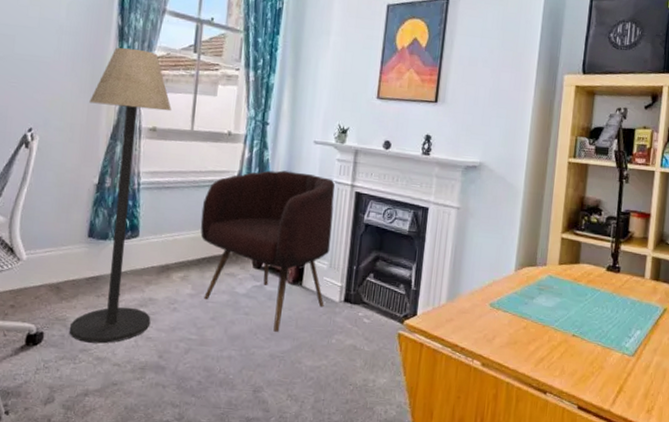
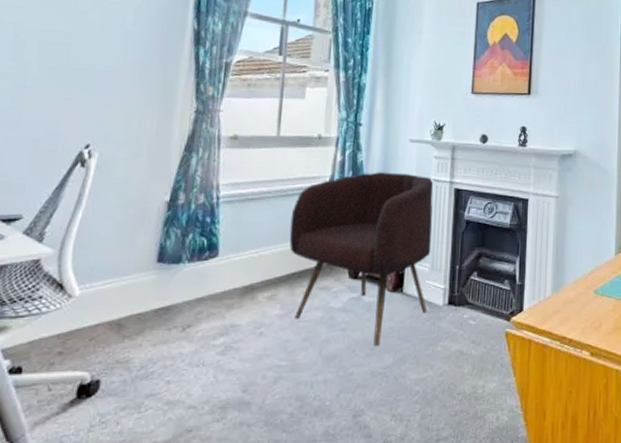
floor lamp: present [69,47,172,344] -> none [132,52,255,386]

